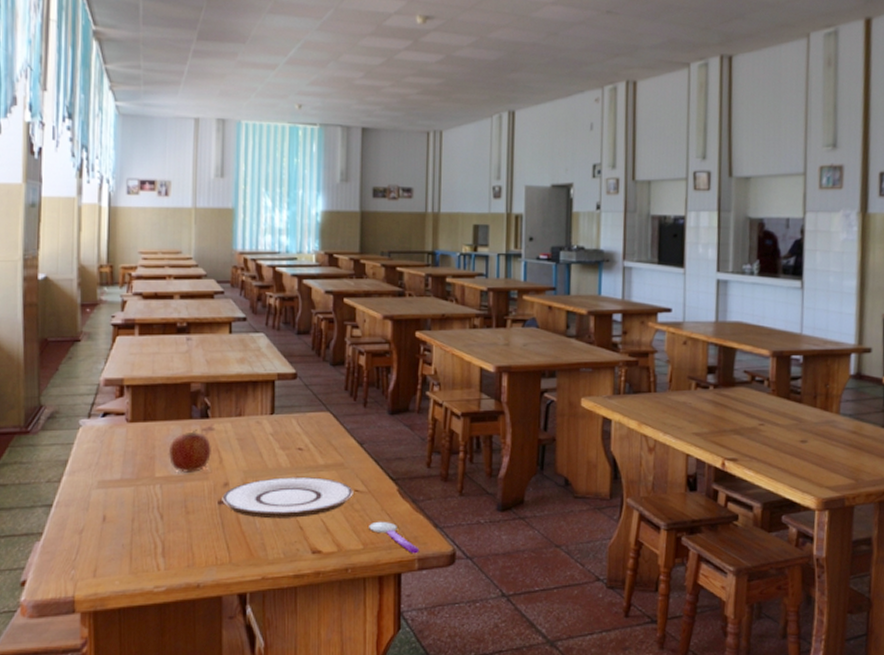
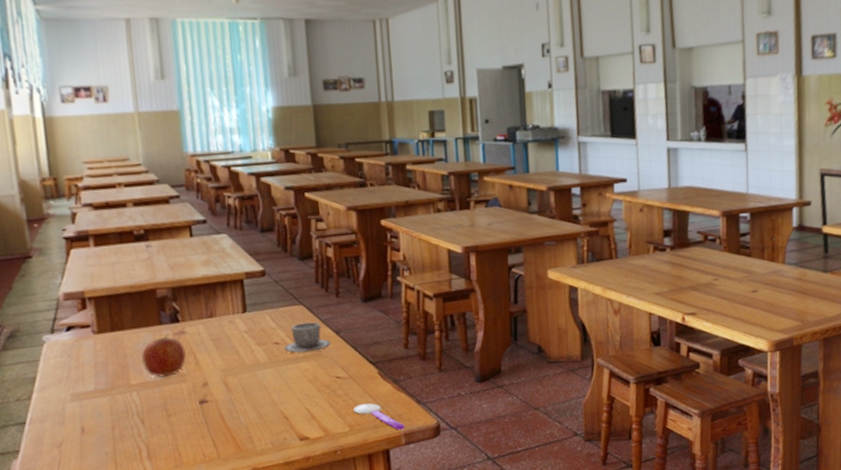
plate: present [222,476,353,519] -> none [202,368,335,413]
cup: none [307,430,353,462] -> present [284,321,331,353]

